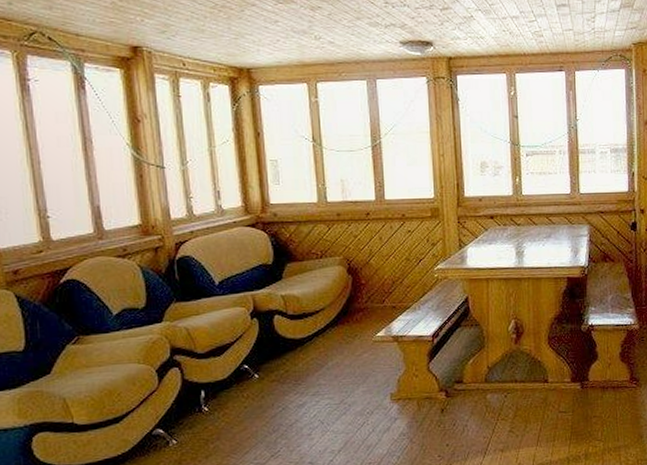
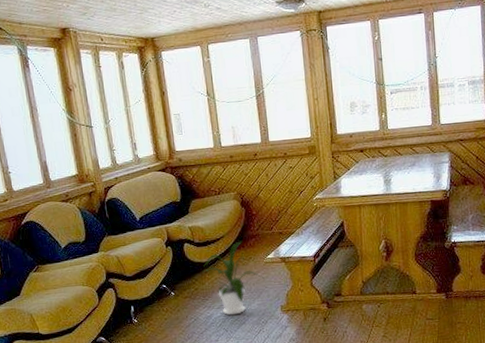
house plant: none [296,314,372,404] -> present [203,241,265,316]

